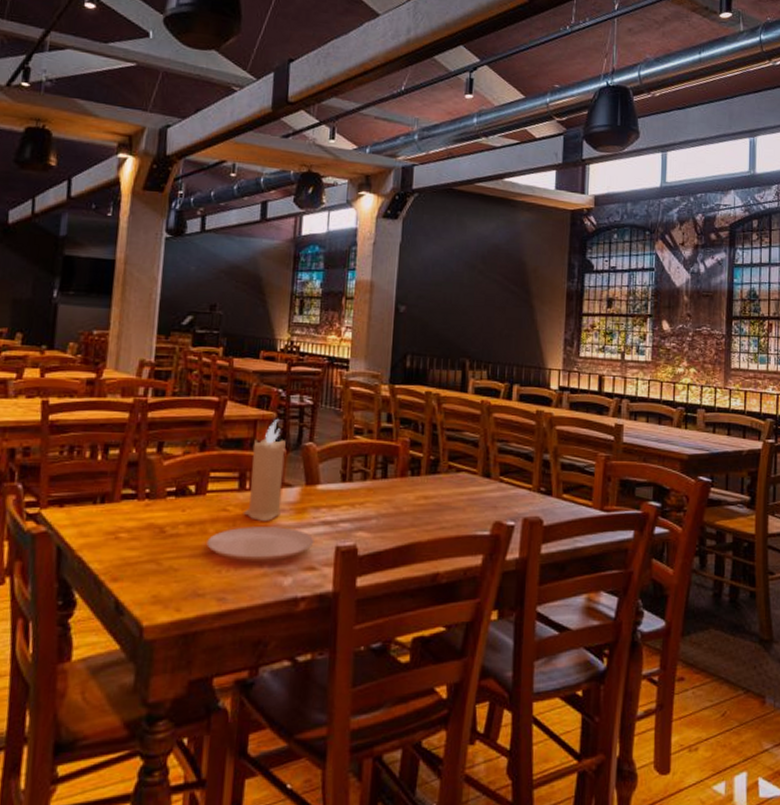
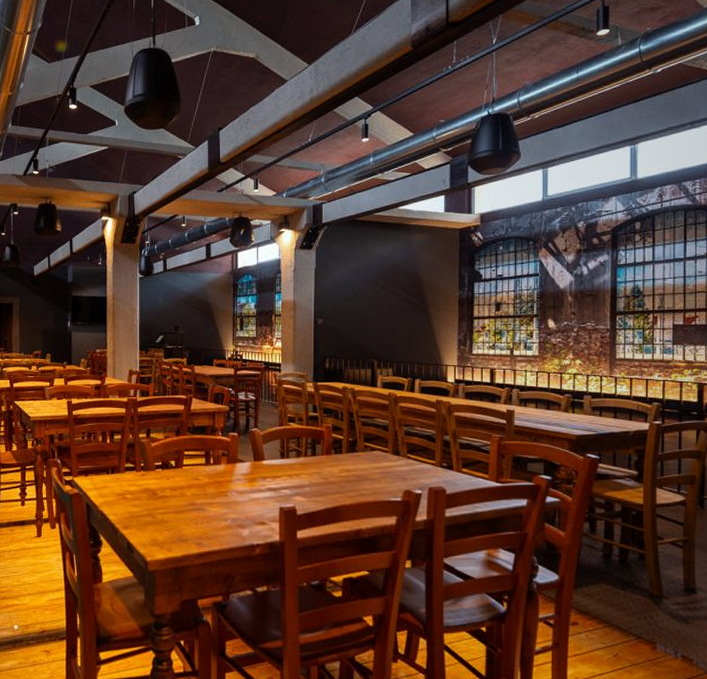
plate: present [207,527,315,563] -> none [186,491,263,518]
candle: present [243,419,286,521] -> none [210,411,237,487]

